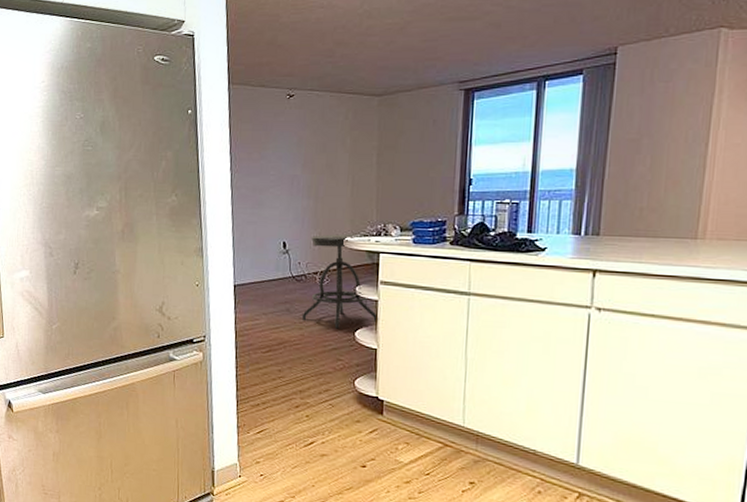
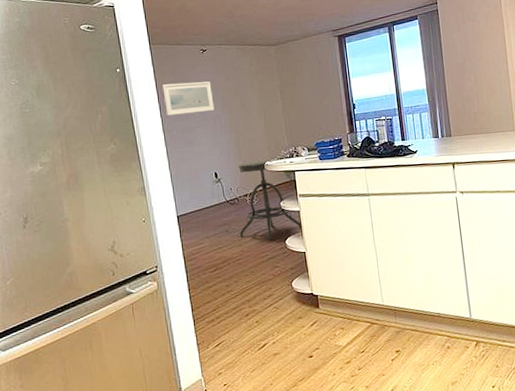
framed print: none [237,133,294,170] -> present [162,81,215,116]

